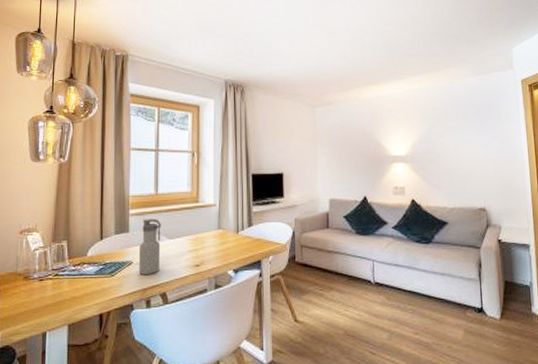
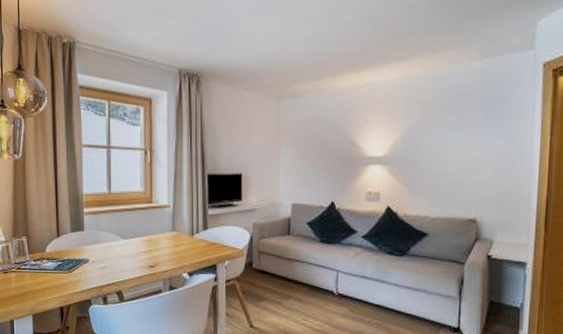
water bottle: present [139,219,161,274] -> none [95,218,116,273]

